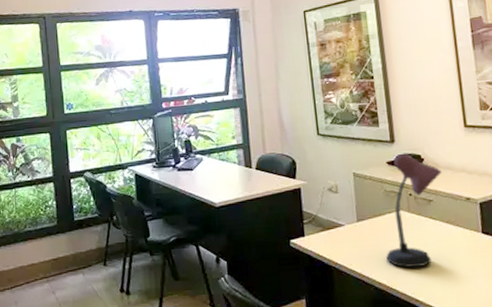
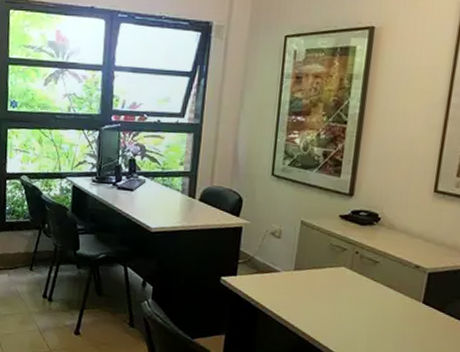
desk lamp: present [386,153,442,268] -> none [316,208,397,325]

